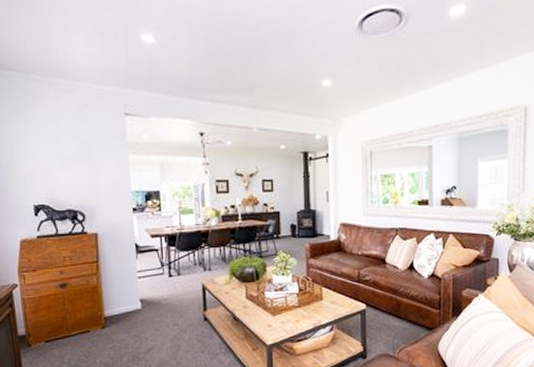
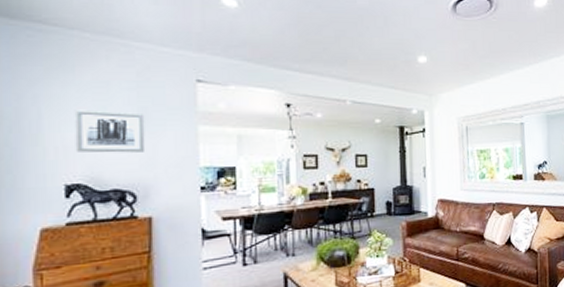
wall art: none [35,143,89,179] -> present [74,110,146,153]

